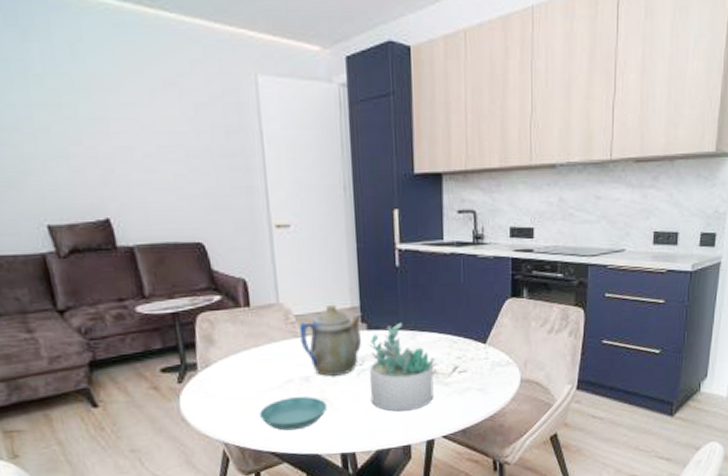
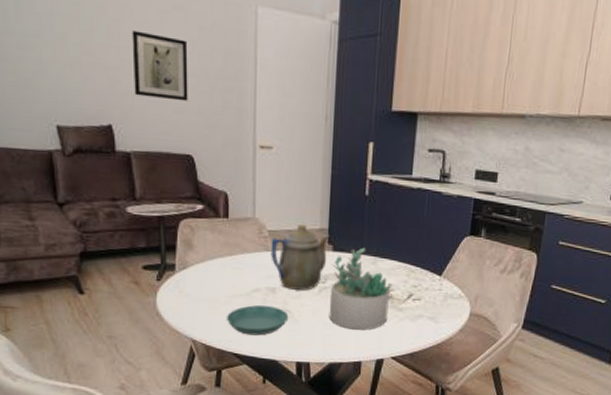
wall art: none [121,113,192,185] -> present [132,30,188,102]

